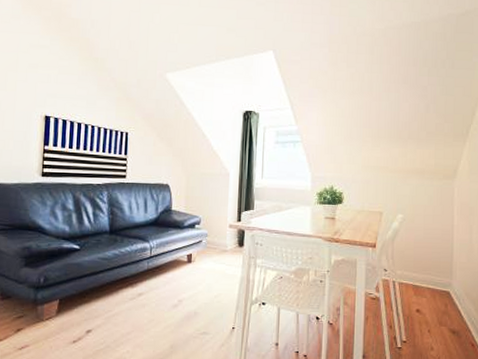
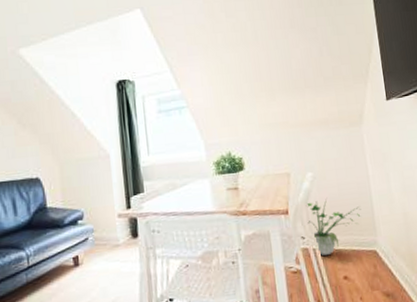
potted plant: none [392,239,442,288] -> present [307,199,361,256]

